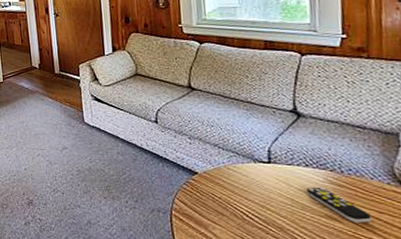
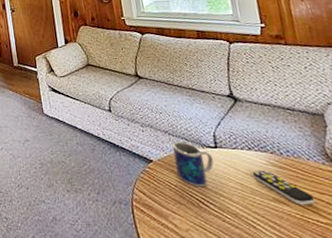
mug: none [220,155,265,201] -> present [171,142,214,187]

